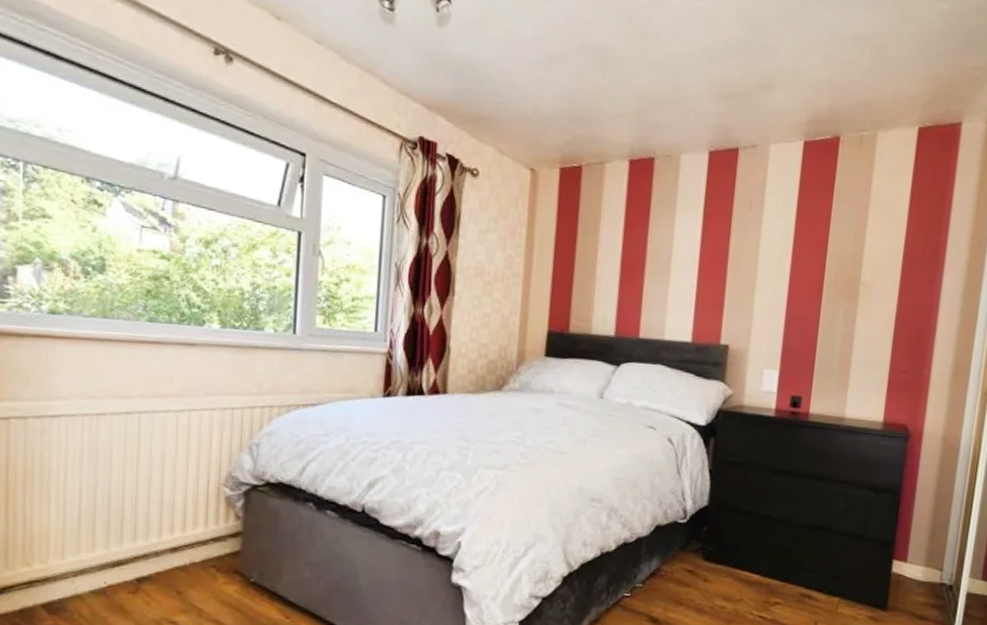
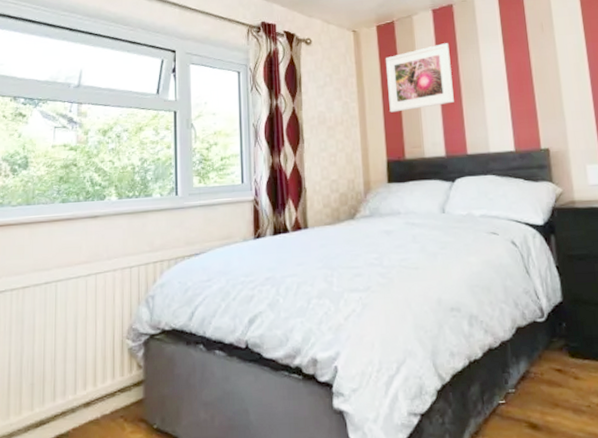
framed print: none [560,203,642,277] -> present [385,43,454,113]

